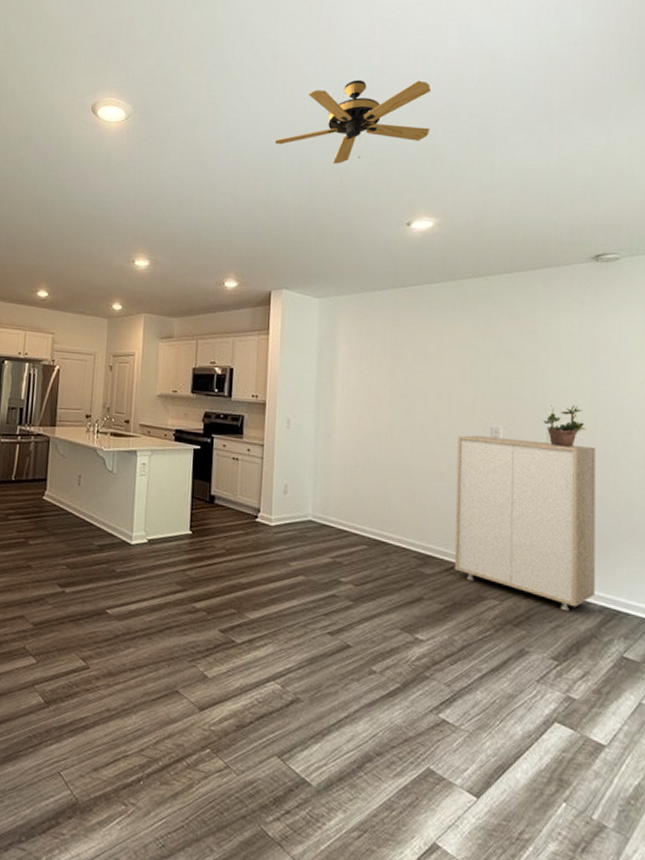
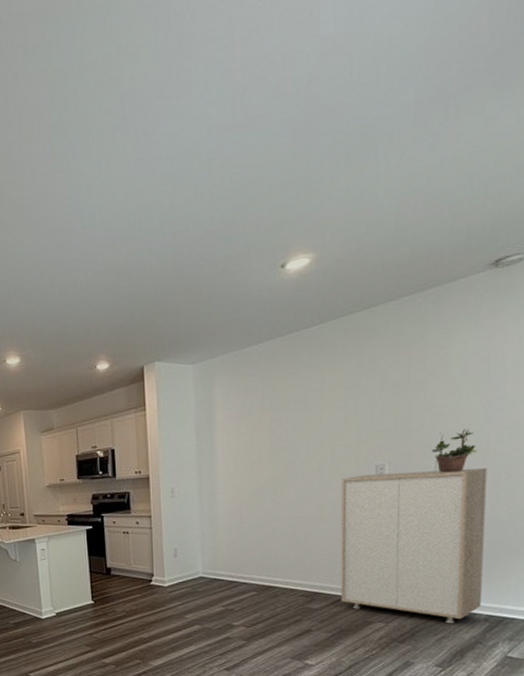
ceiling fan: present [274,79,432,164] -> none [131,89,303,213]

